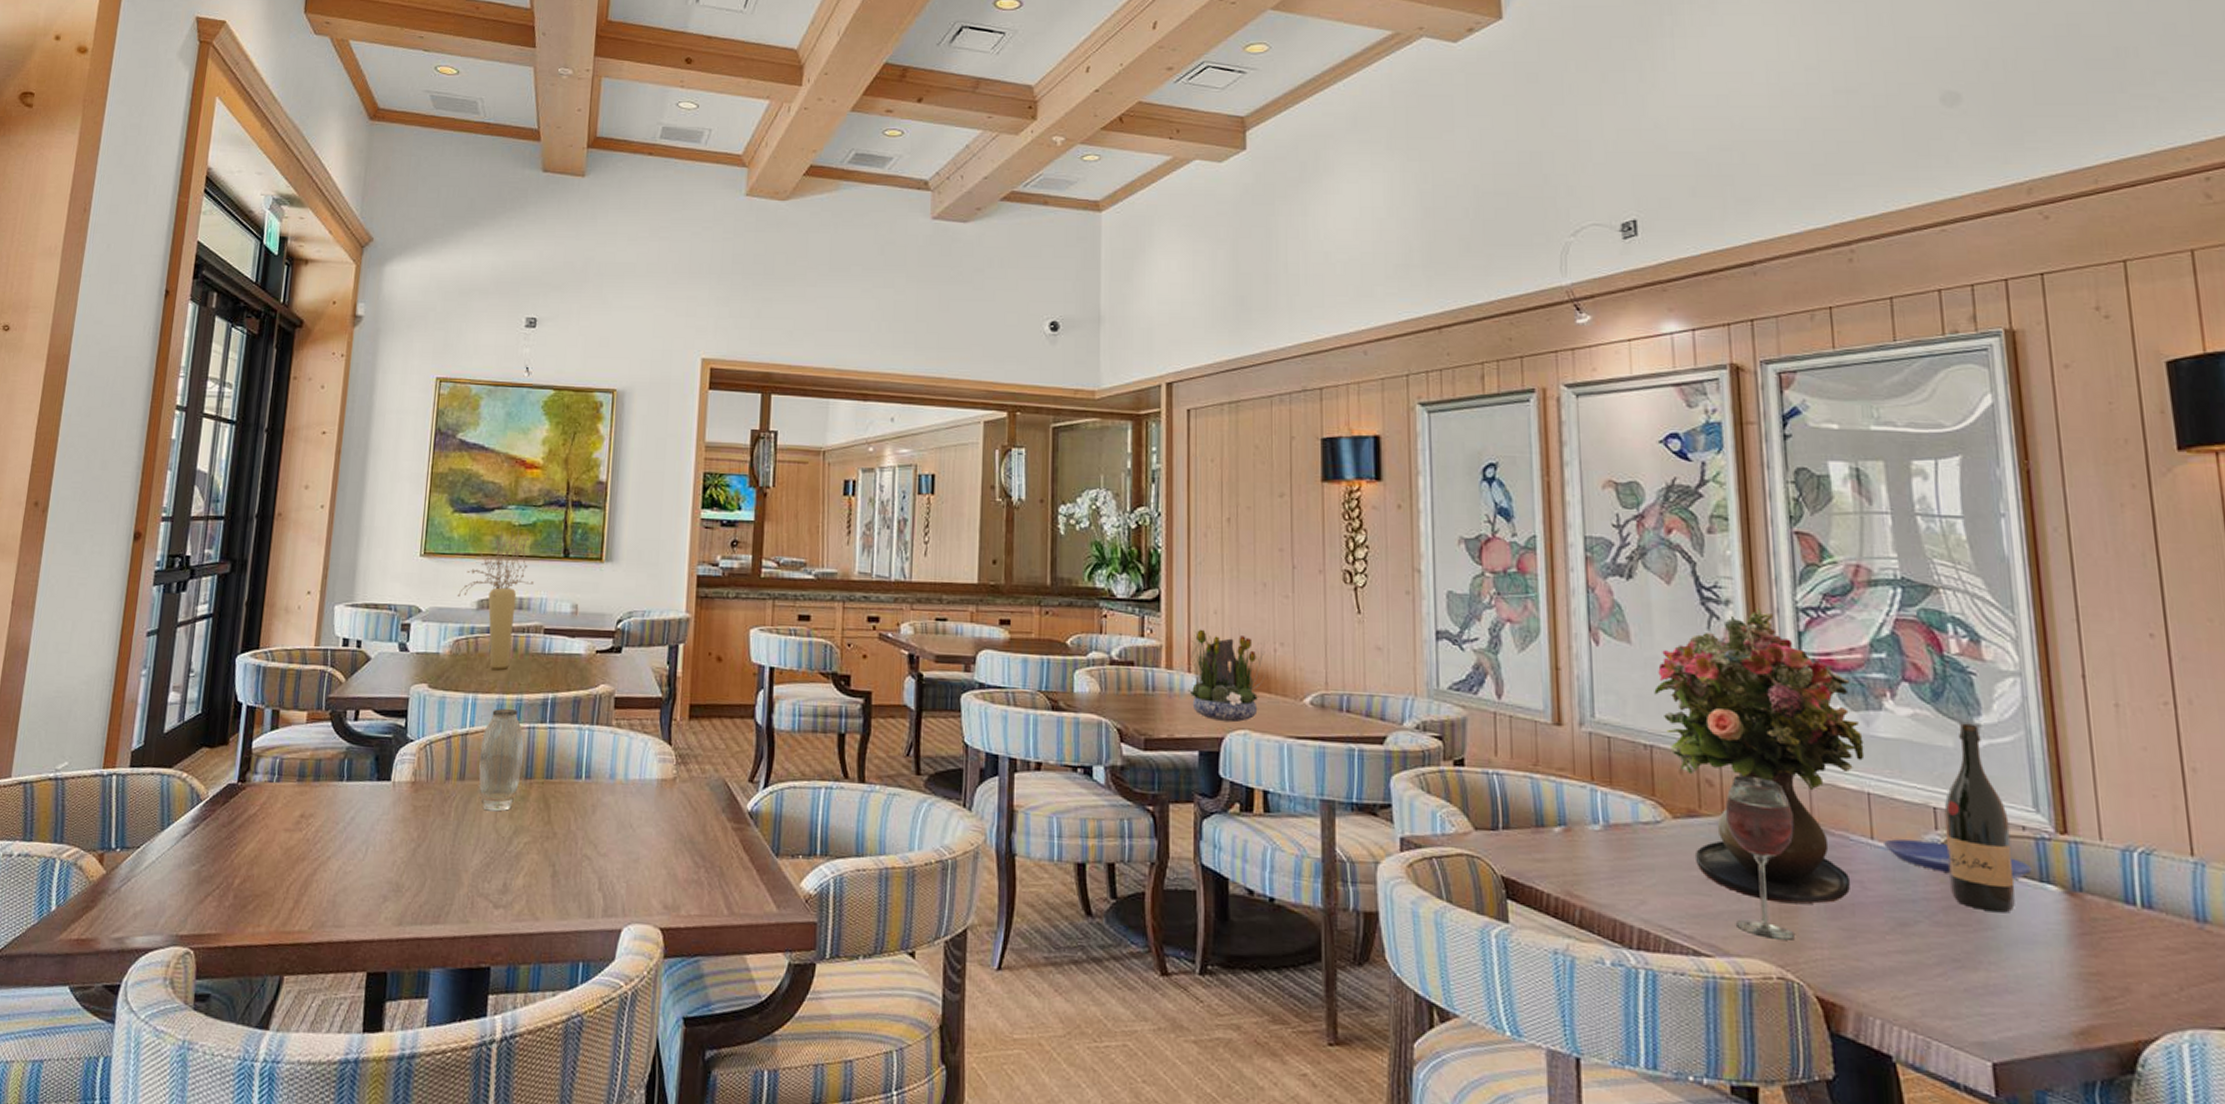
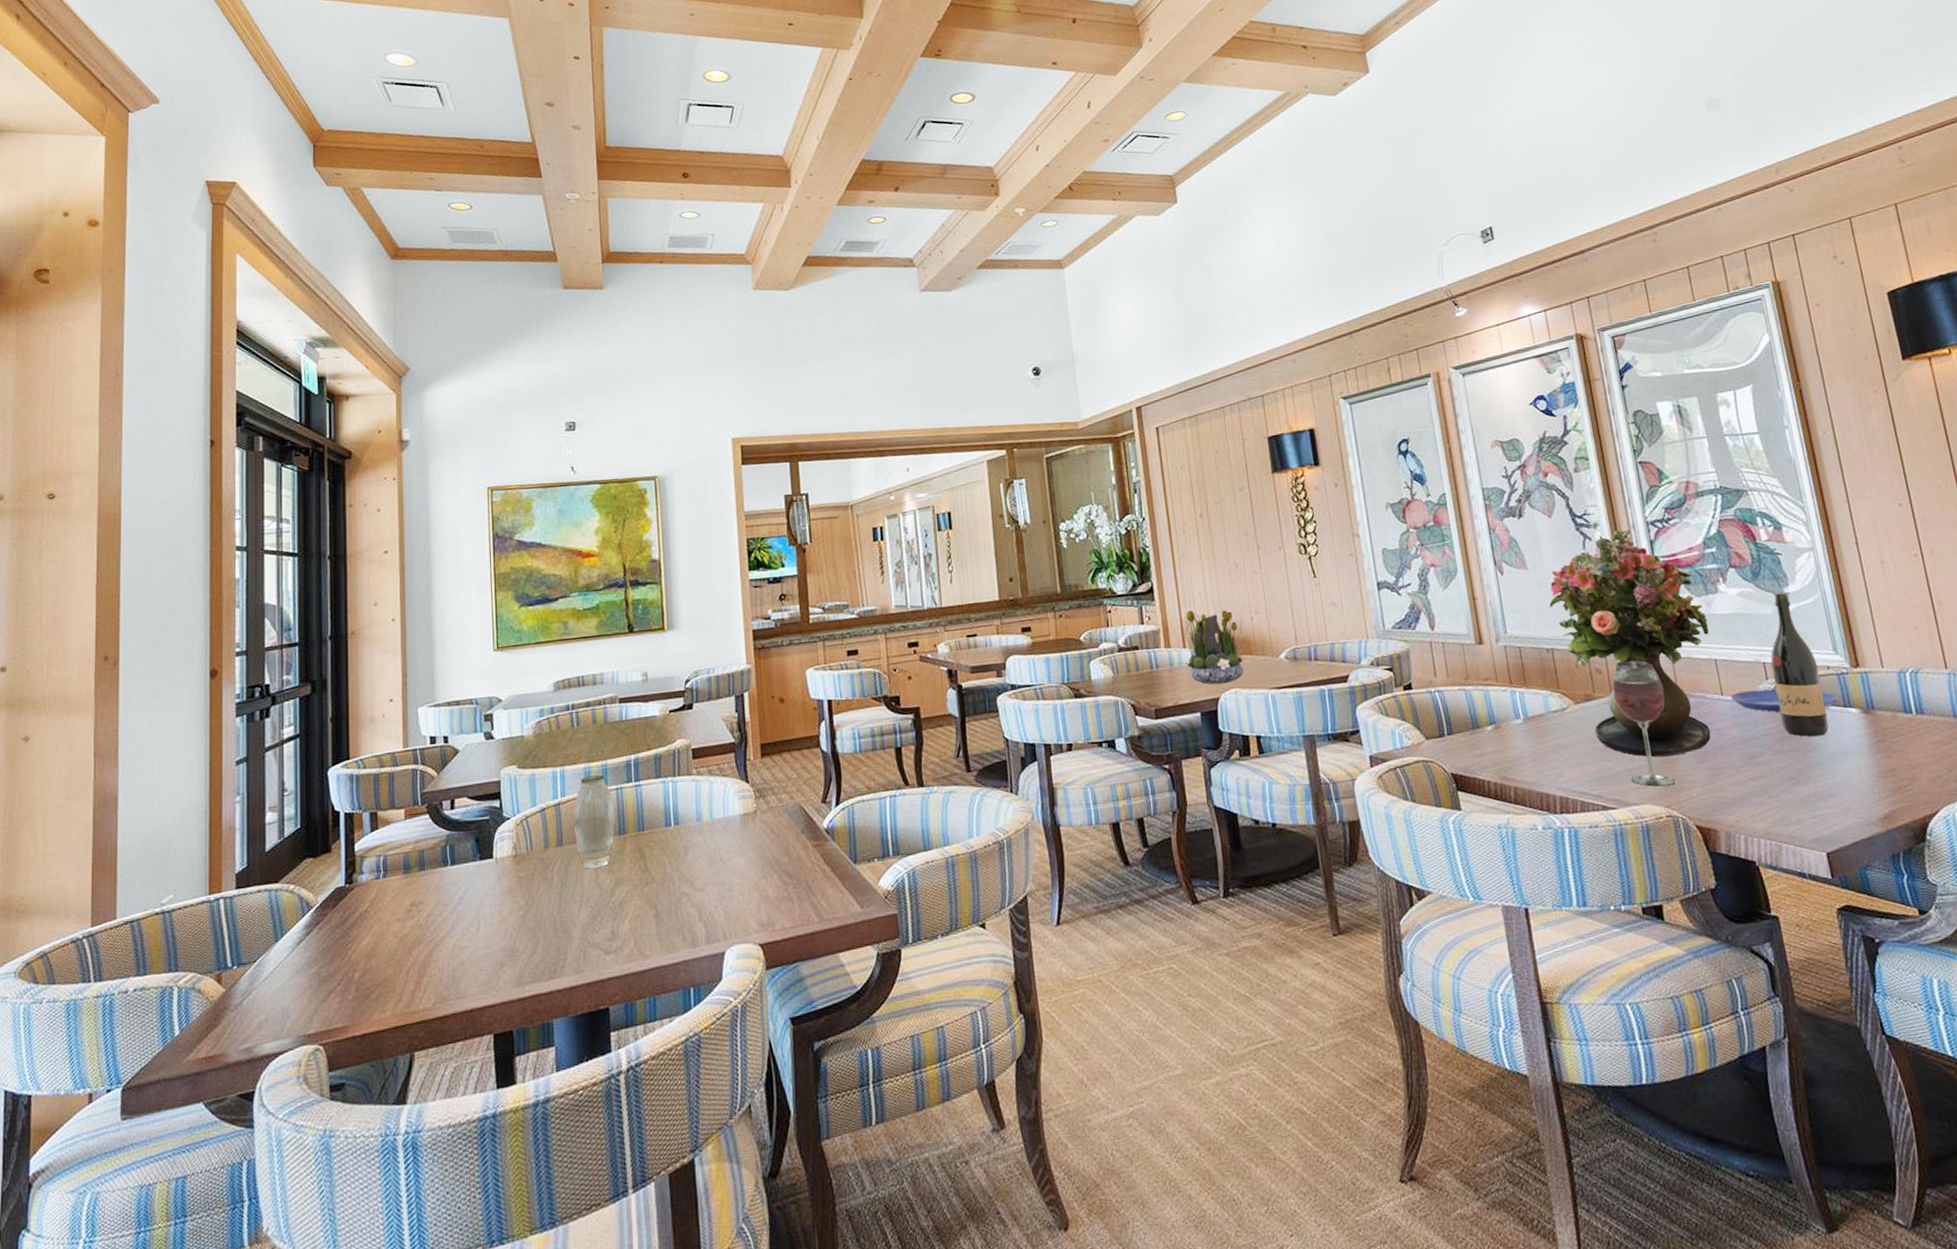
flower arrangement: present [457,530,534,671] -> none [533,614,604,743]

